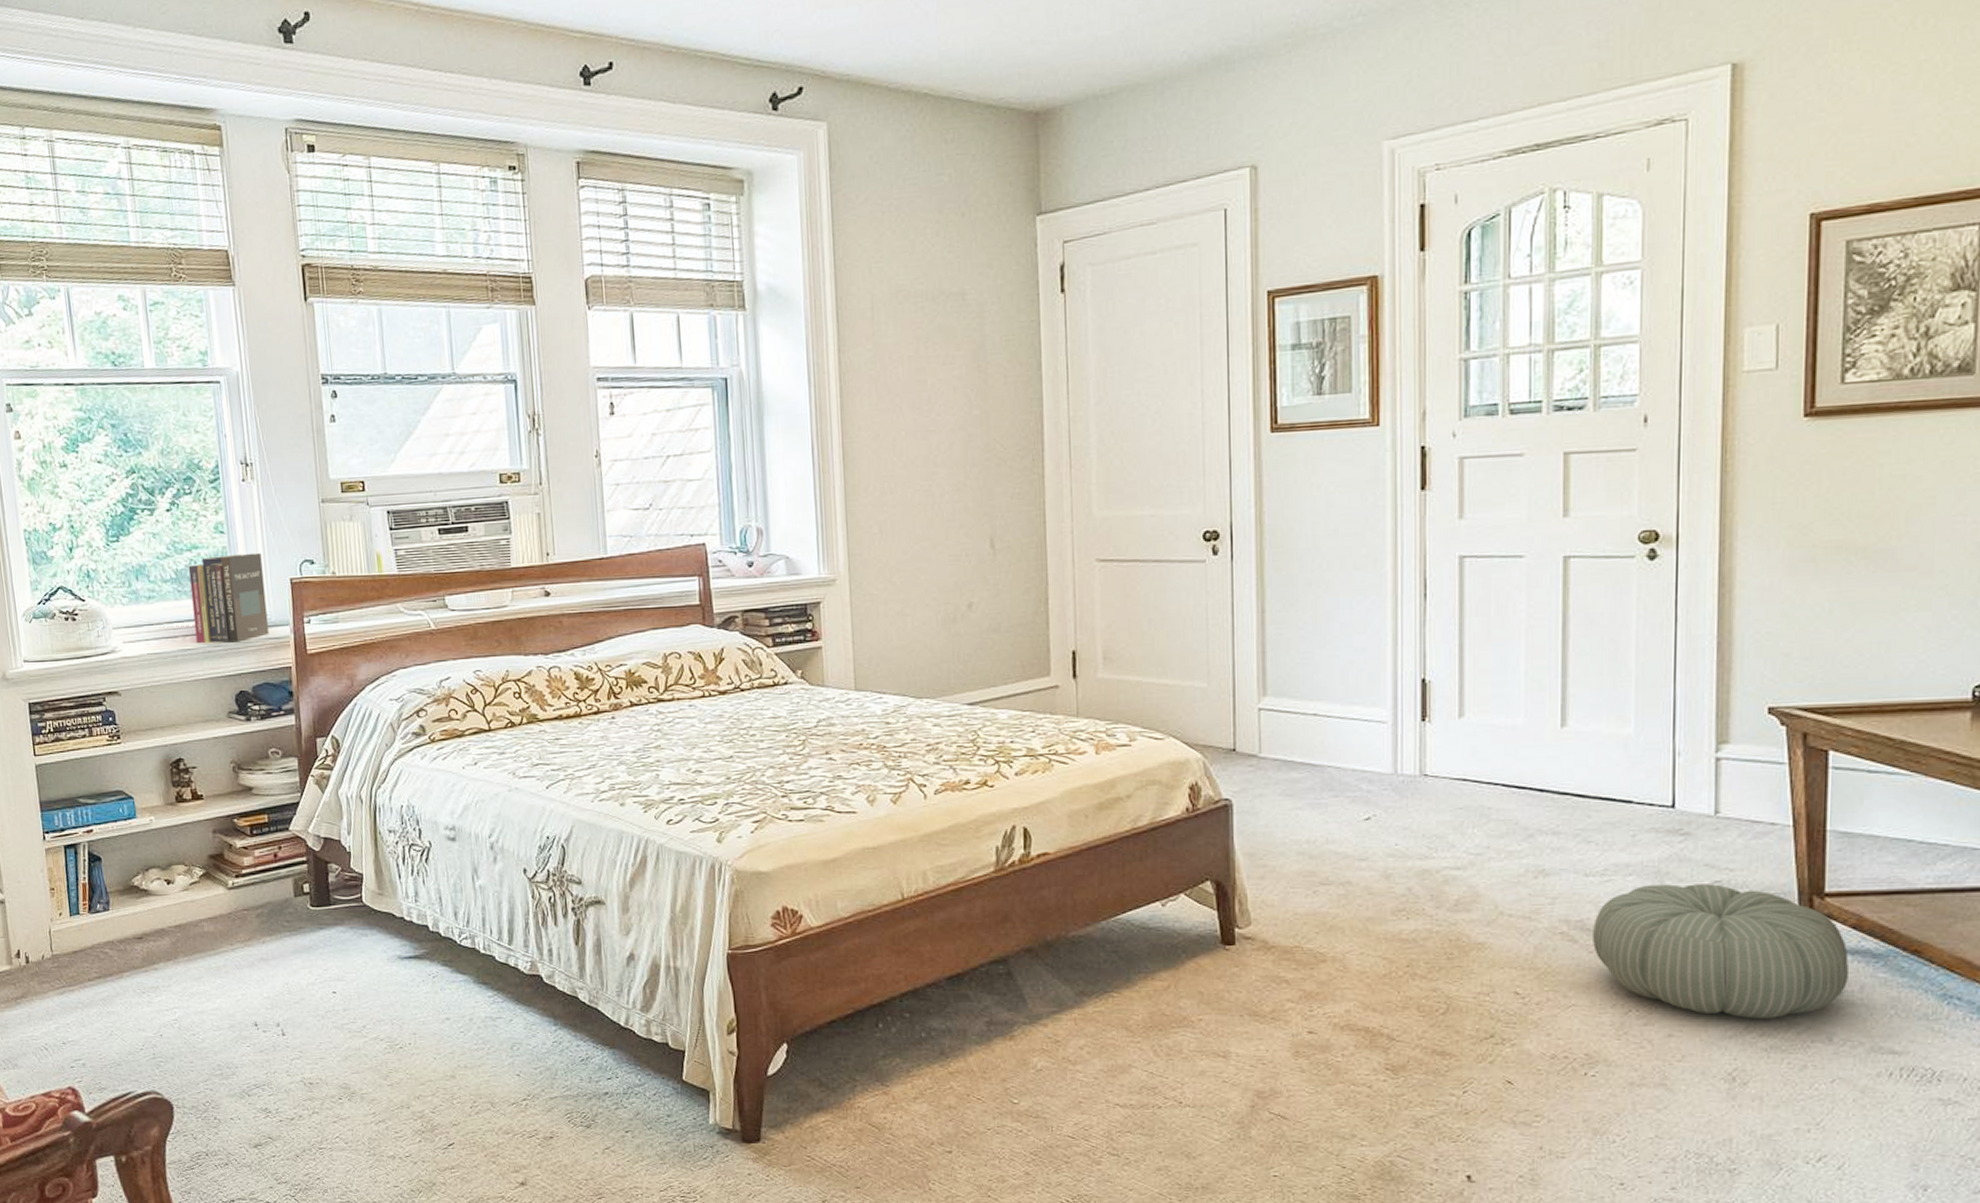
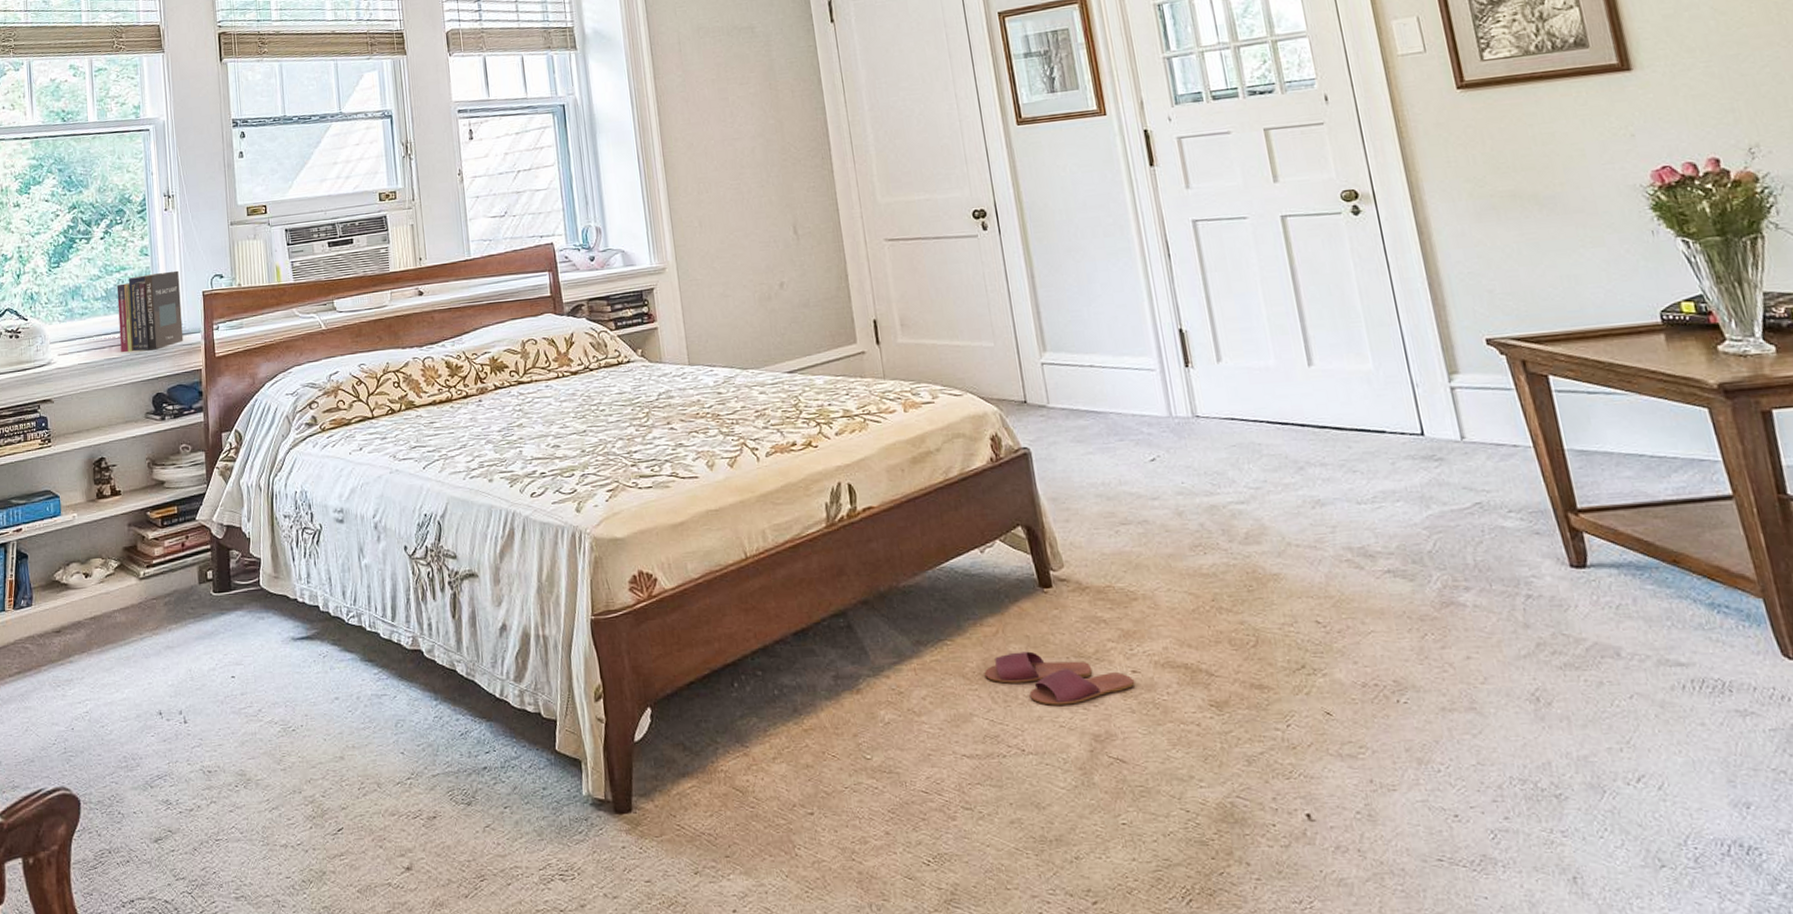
slippers: none [1149,1007,1310,1061] -> present [984,651,1136,705]
pouf: present [1591,884,1850,1018] -> none [1374,506,1620,637]

